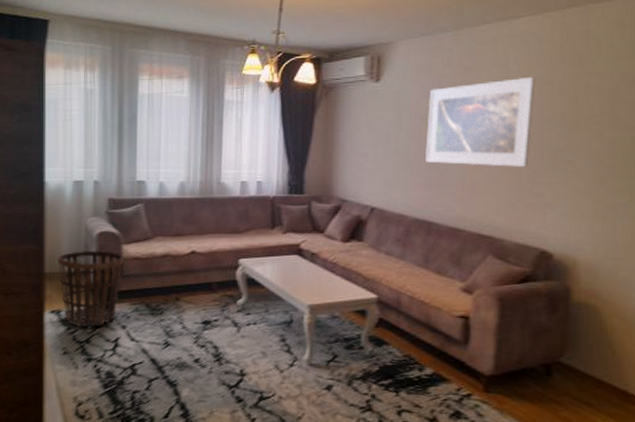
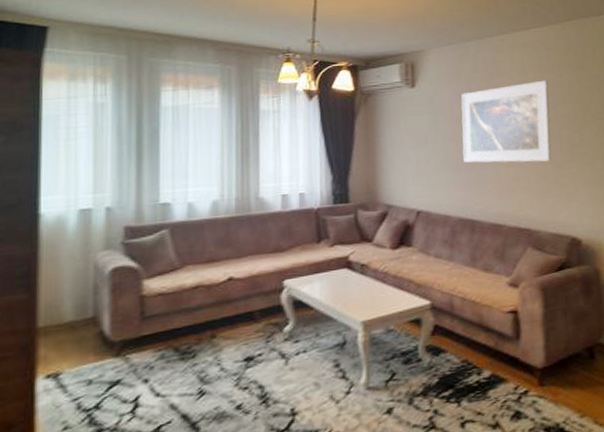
basket: present [57,250,125,328] -> none [56,289,146,391]

